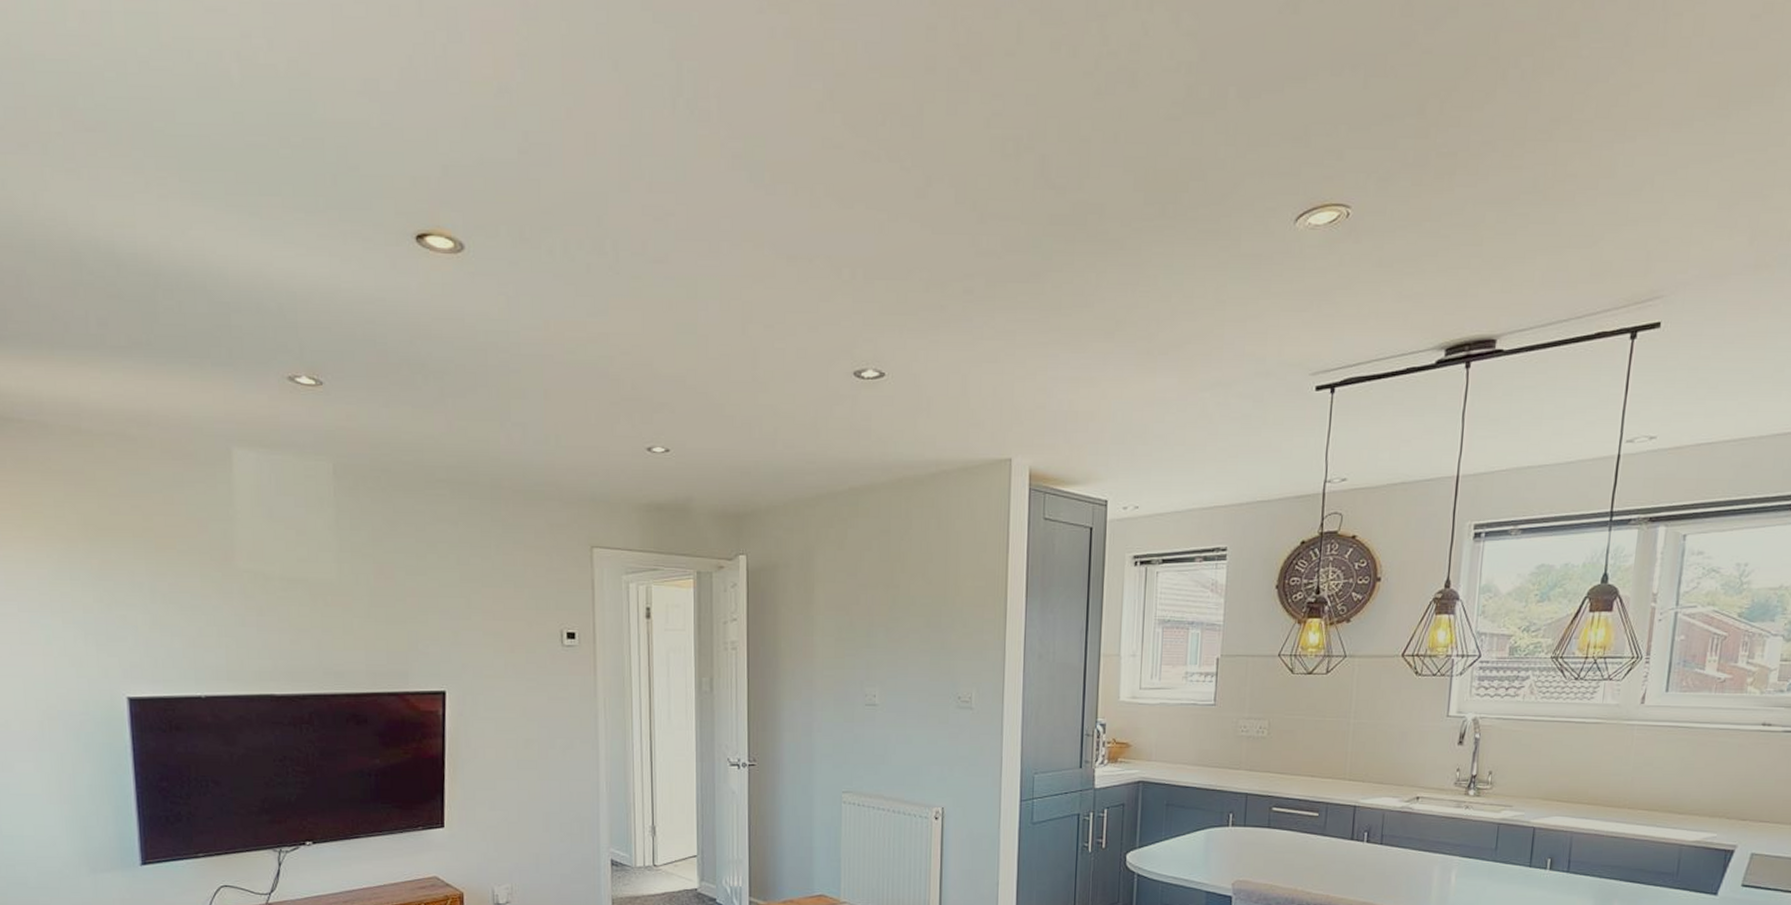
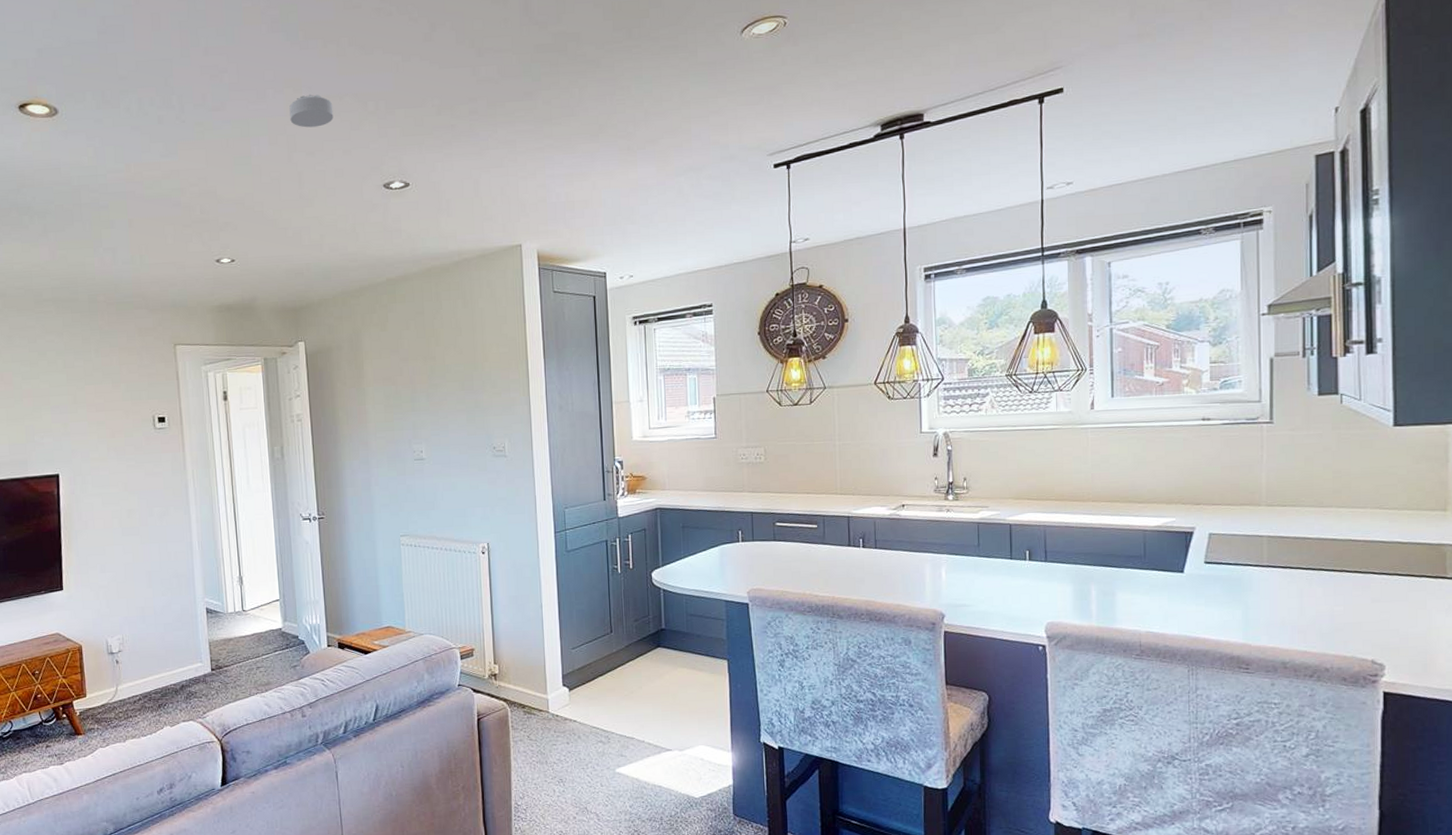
smoke detector: none [747,252,800,294] -> present [289,94,334,128]

